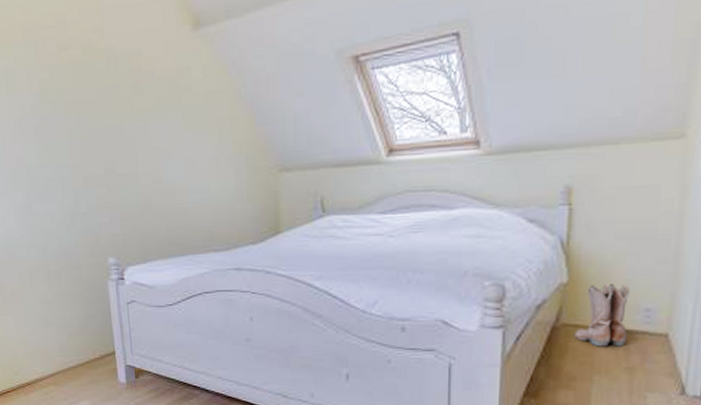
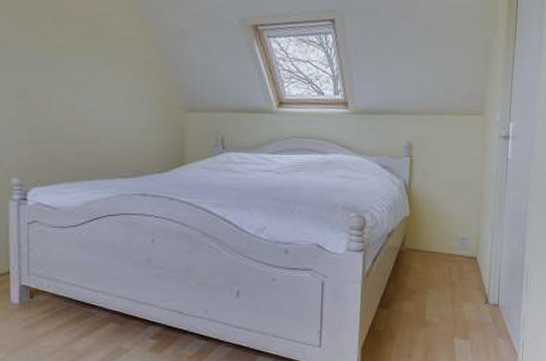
boots: present [574,284,630,347] -> none [414,218,451,267]

